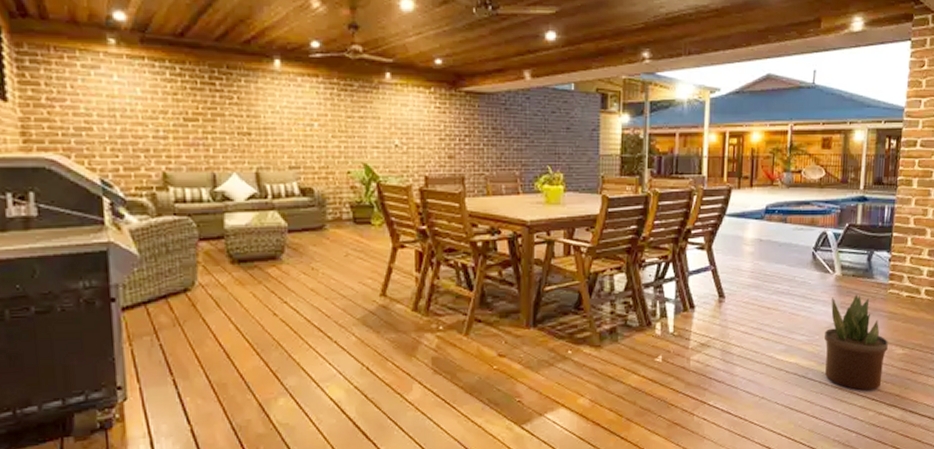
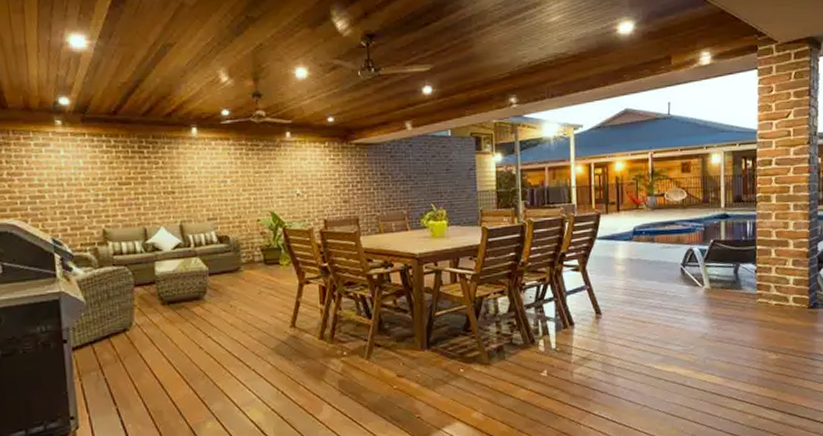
planter: present [825,294,888,391] -> none [699,305,761,396]

